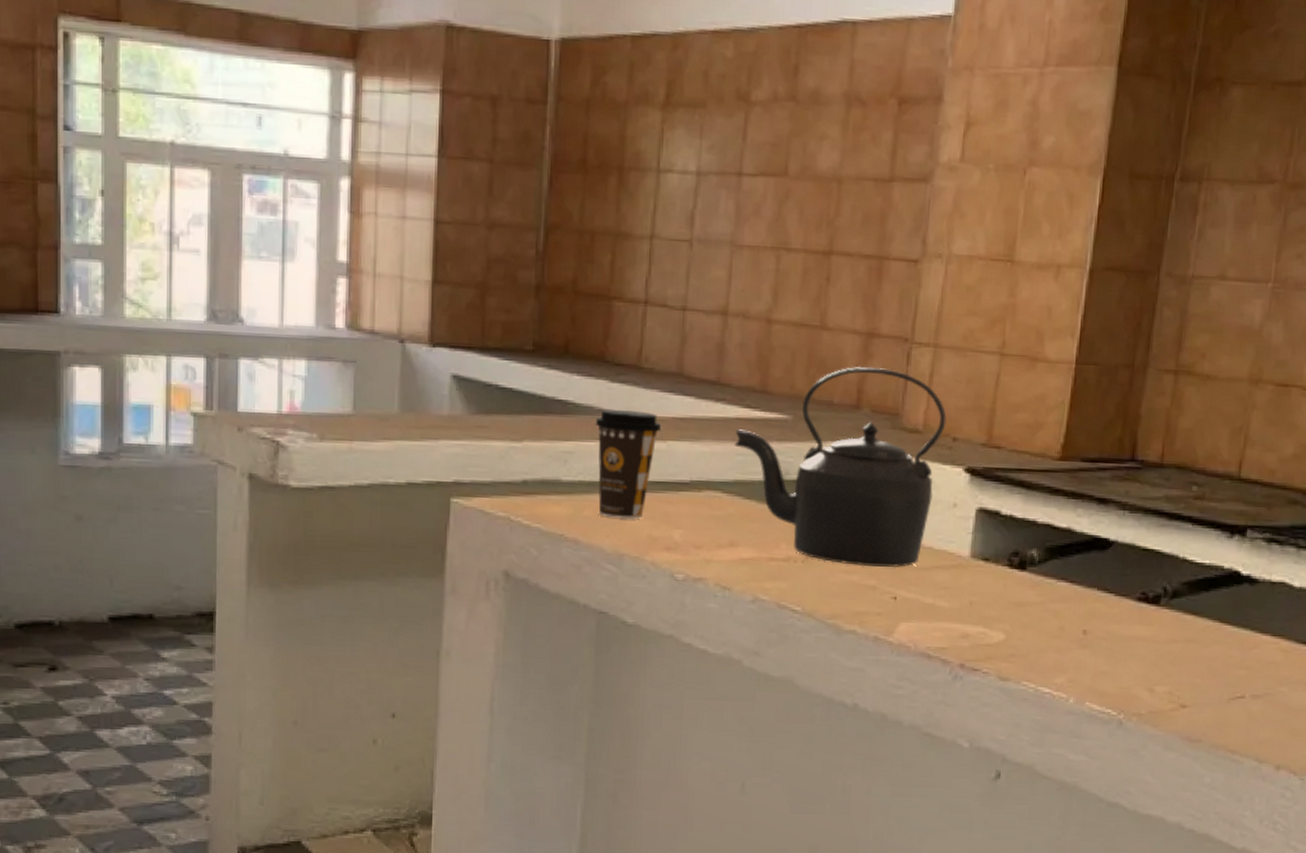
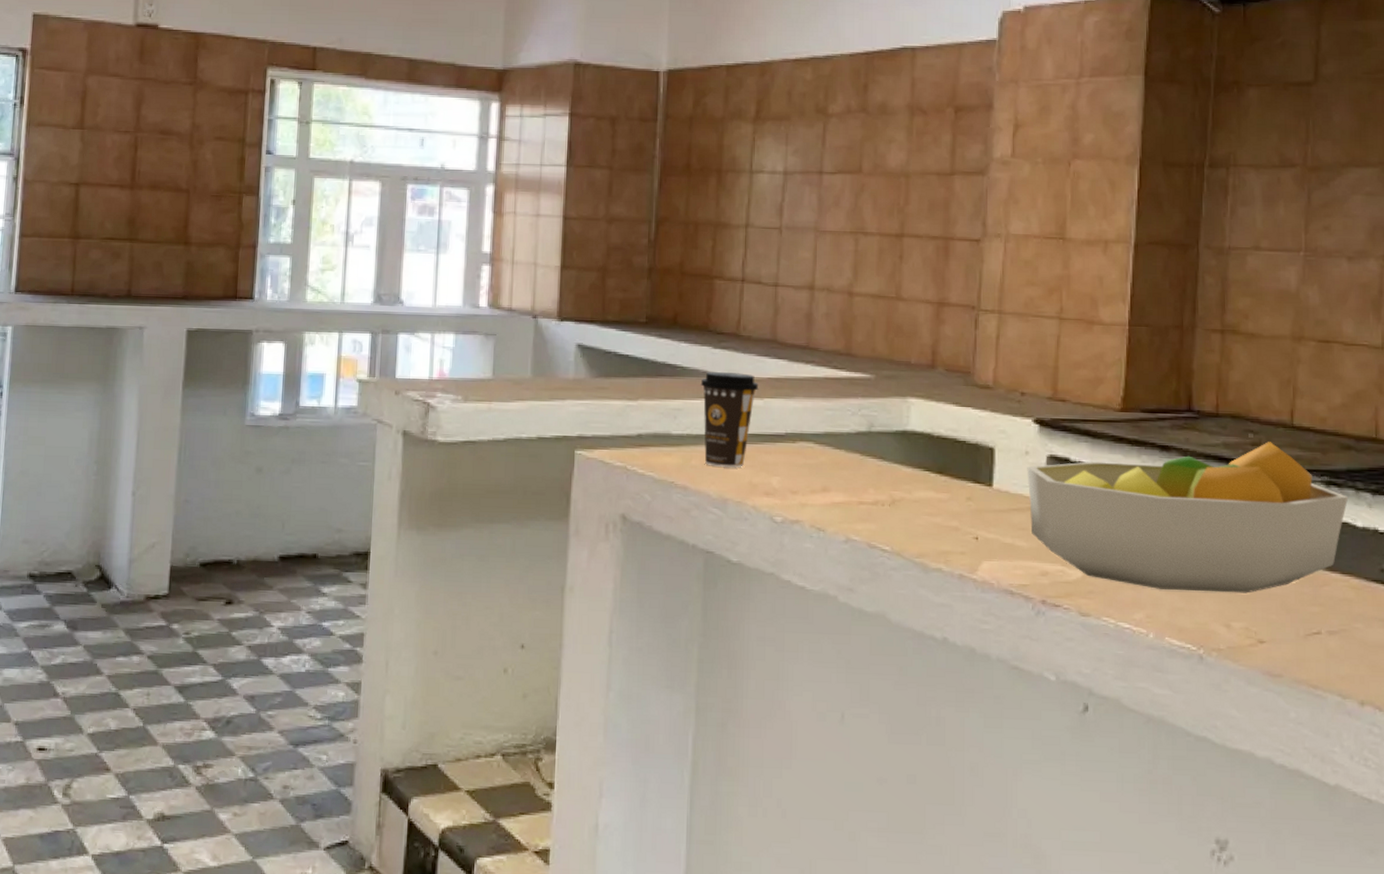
kettle: present [734,366,947,568] -> none [824,331,1014,511]
fruit bowl: none [953,495,1289,657] -> present [1027,442,1349,594]

